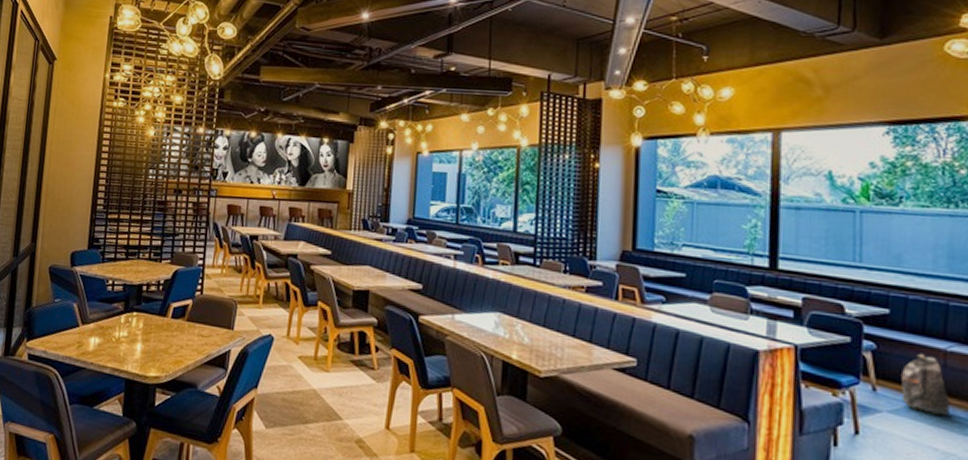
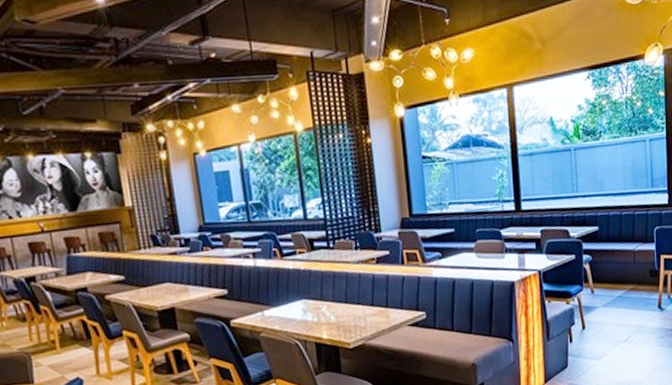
backpack: present [901,353,950,417] -> none [609,256,638,301]

